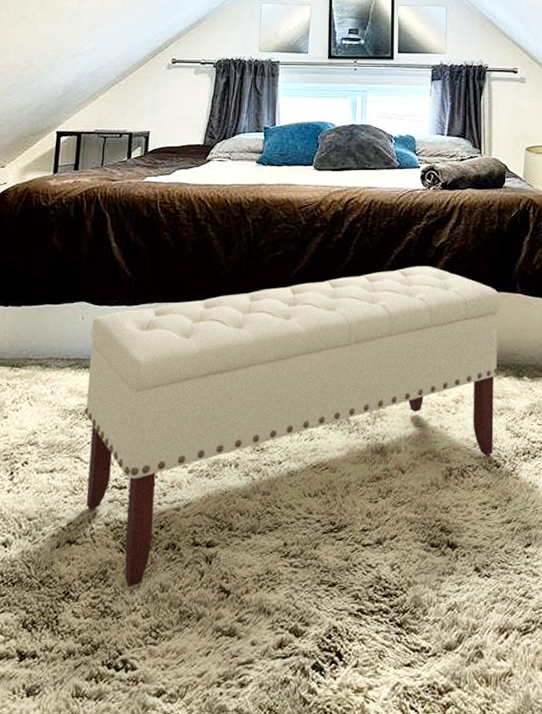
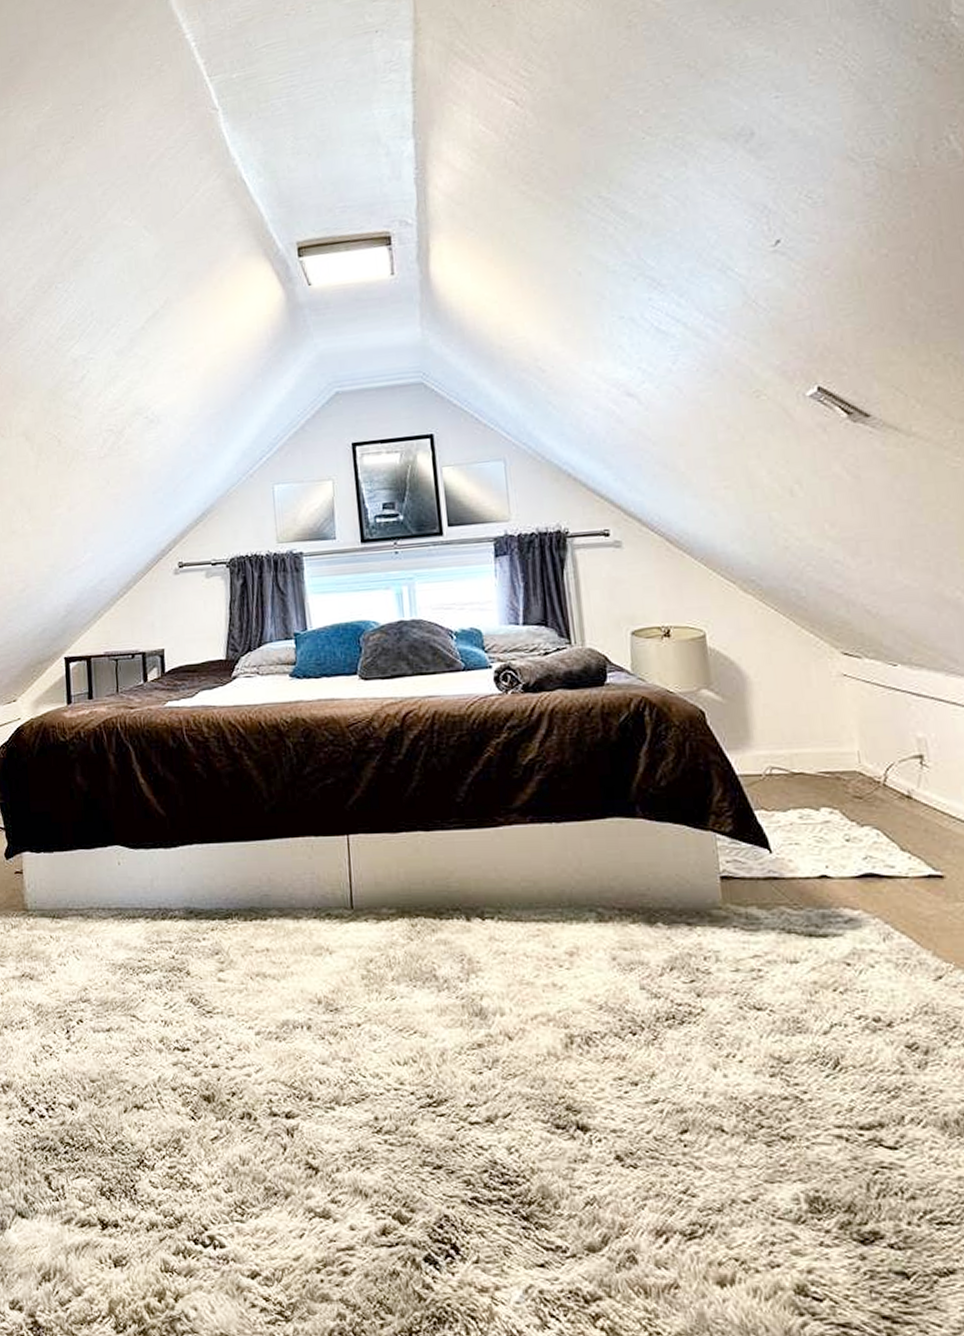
bench: present [84,266,501,588] -> none [129,788,625,1159]

